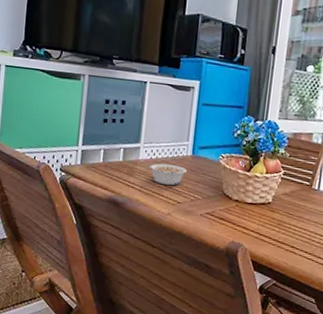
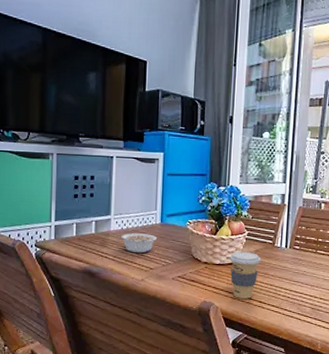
coffee cup: none [262,191,296,243] -> present [229,251,261,299]

